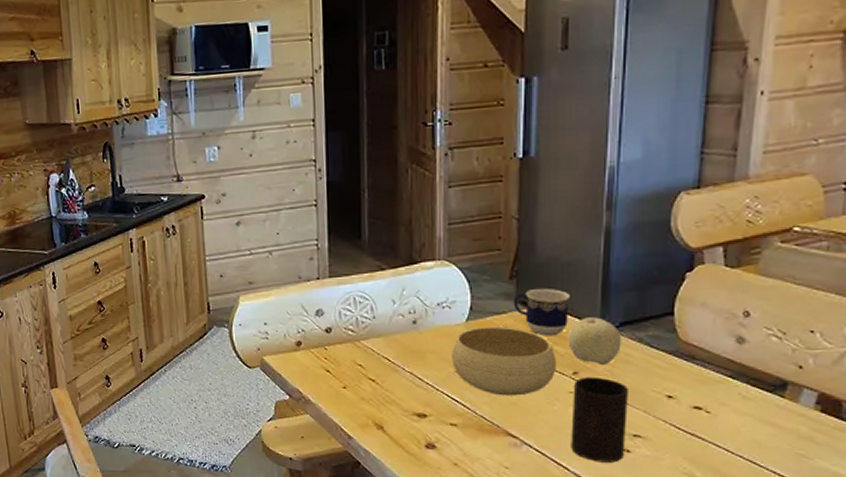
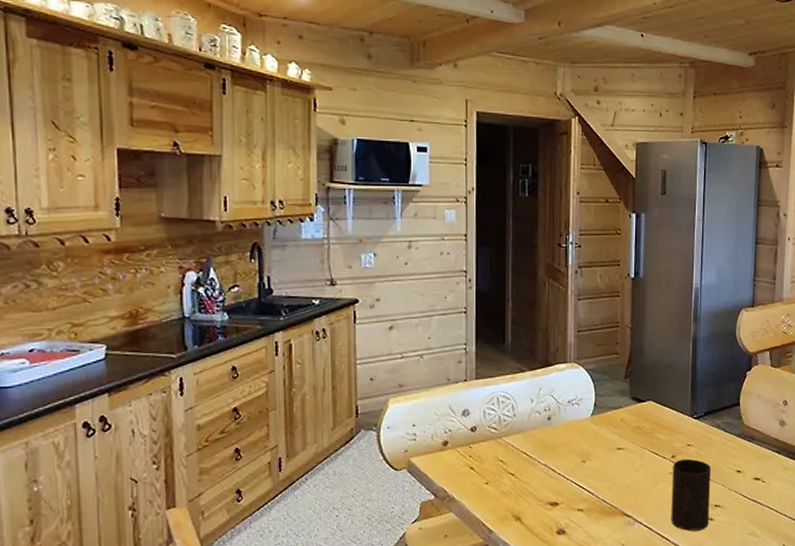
bowl: present [452,326,557,396] -> none [579,419,661,481]
cup: present [513,288,570,336] -> none [628,385,669,427]
fruit: present [568,317,622,364] -> none [668,409,706,448]

